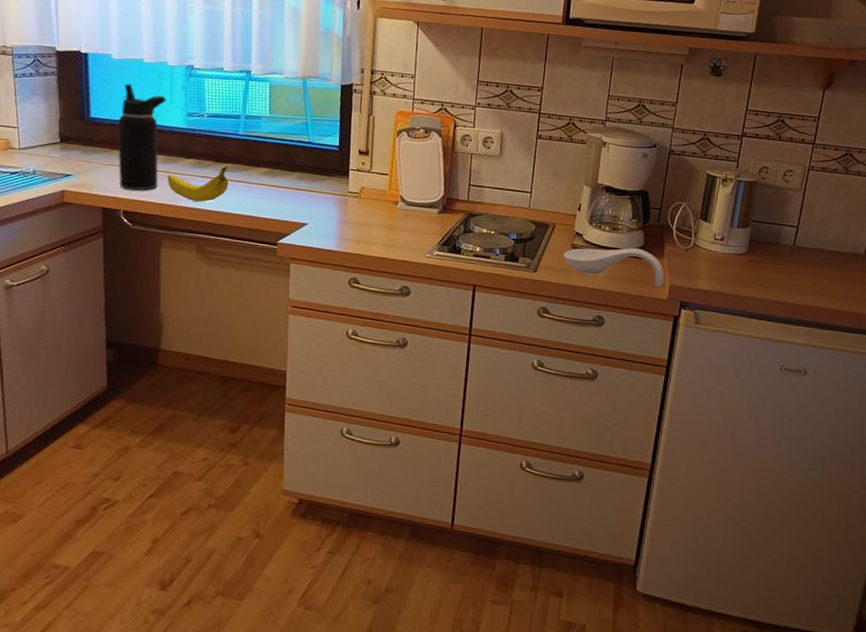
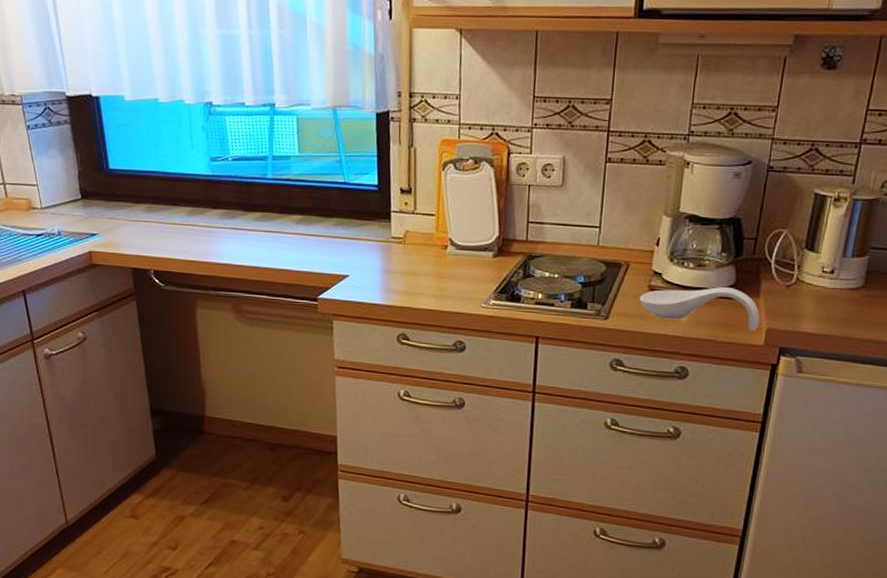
water bottle: present [118,83,167,191] -> none [138,128,187,248]
fruit: present [167,166,229,202] -> none [196,215,261,257]

